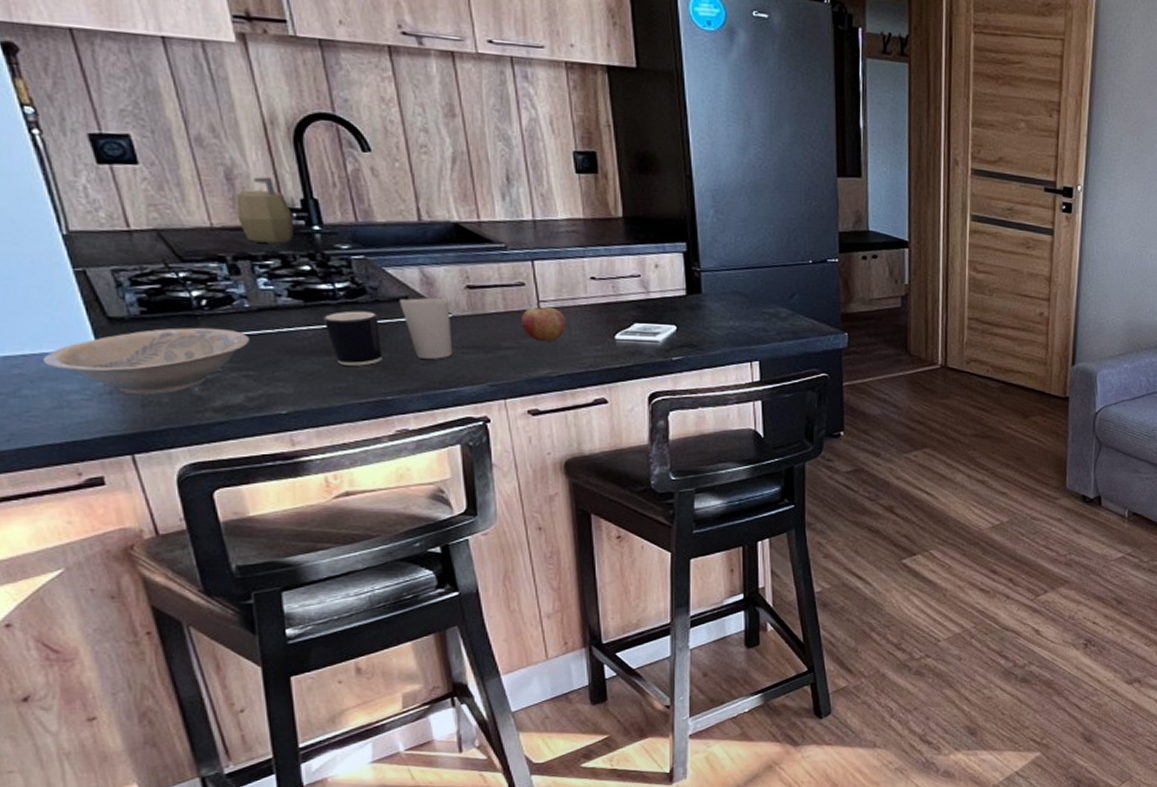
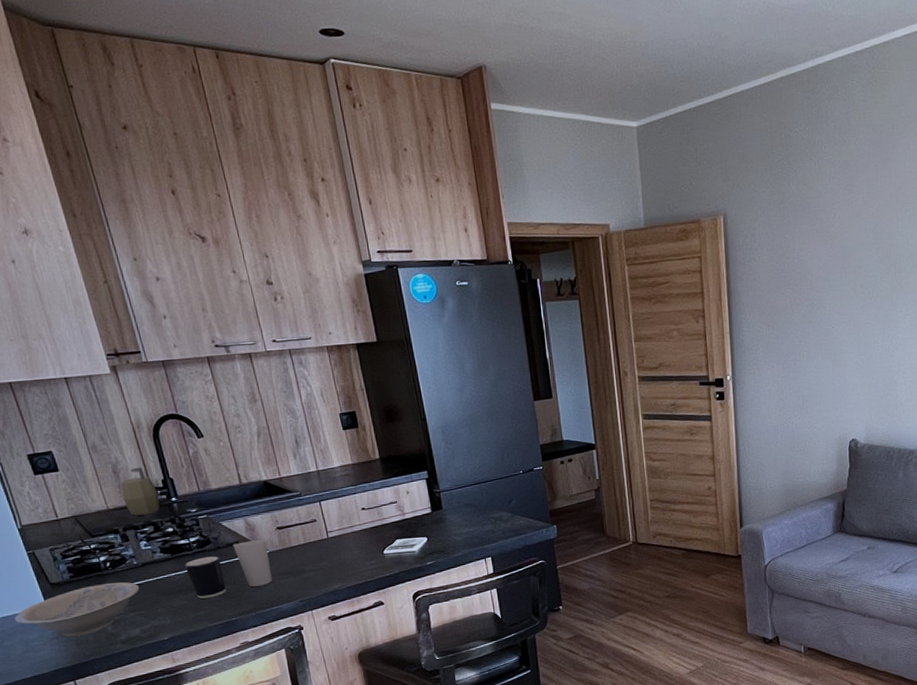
fruit: present [522,303,567,342] -> none [317,534,349,563]

